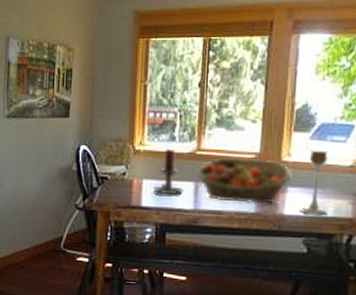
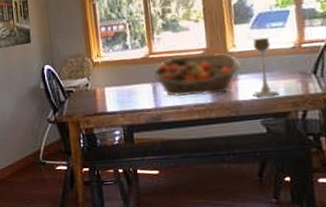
candle holder: present [152,148,185,194] -> none [114,56,144,98]

